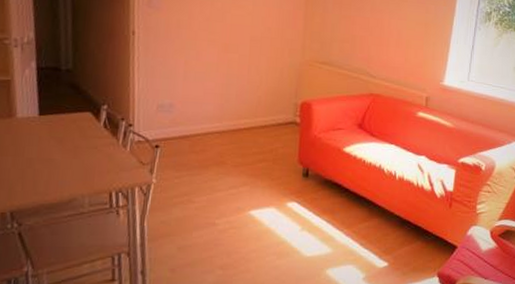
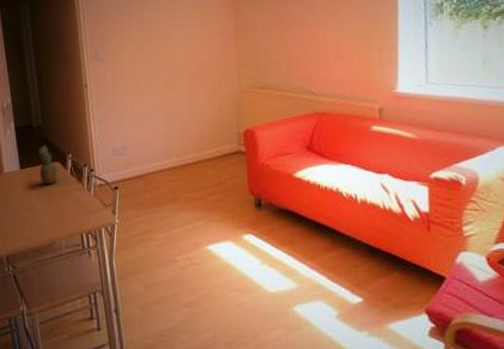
fruit: none [64,92,88,136] -> present [37,145,58,185]

